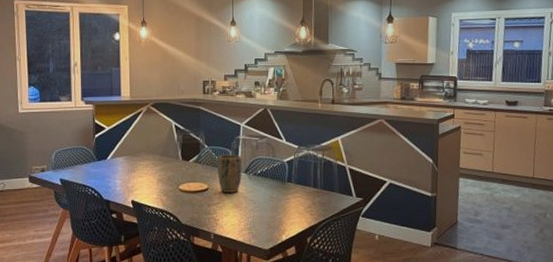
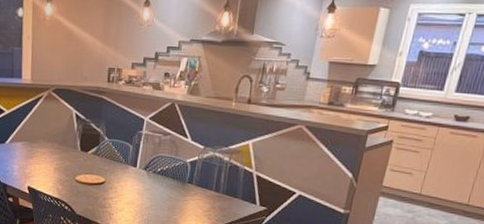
plant pot: present [217,154,242,193] -> none [115,148,143,189]

